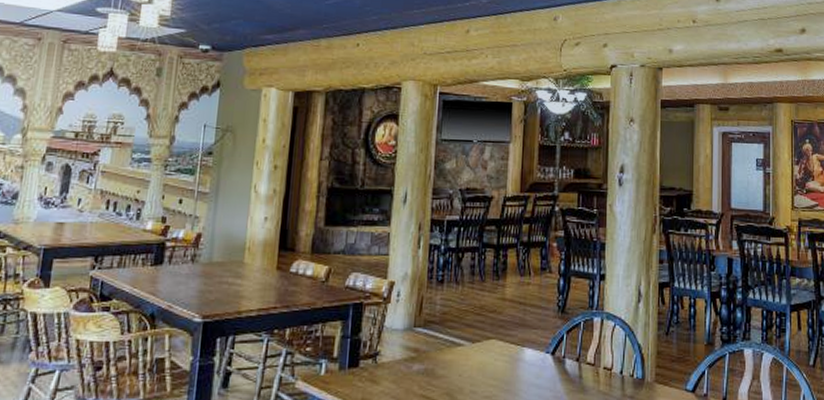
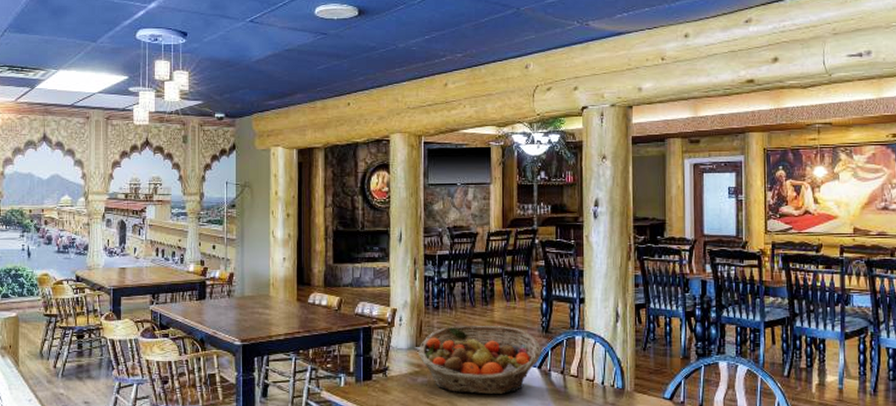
fruit basket: none [416,302,556,386] -> present [418,325,541,395]

